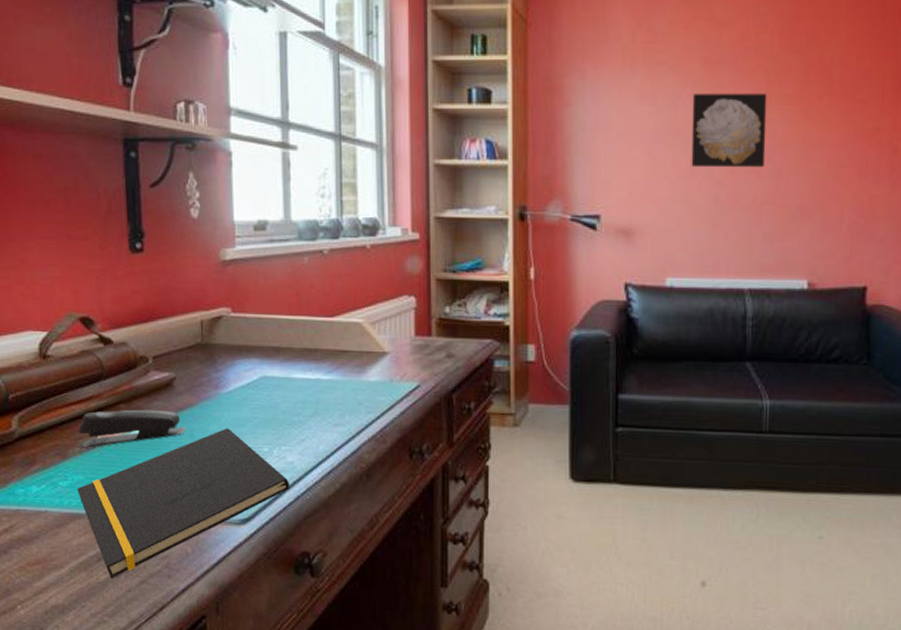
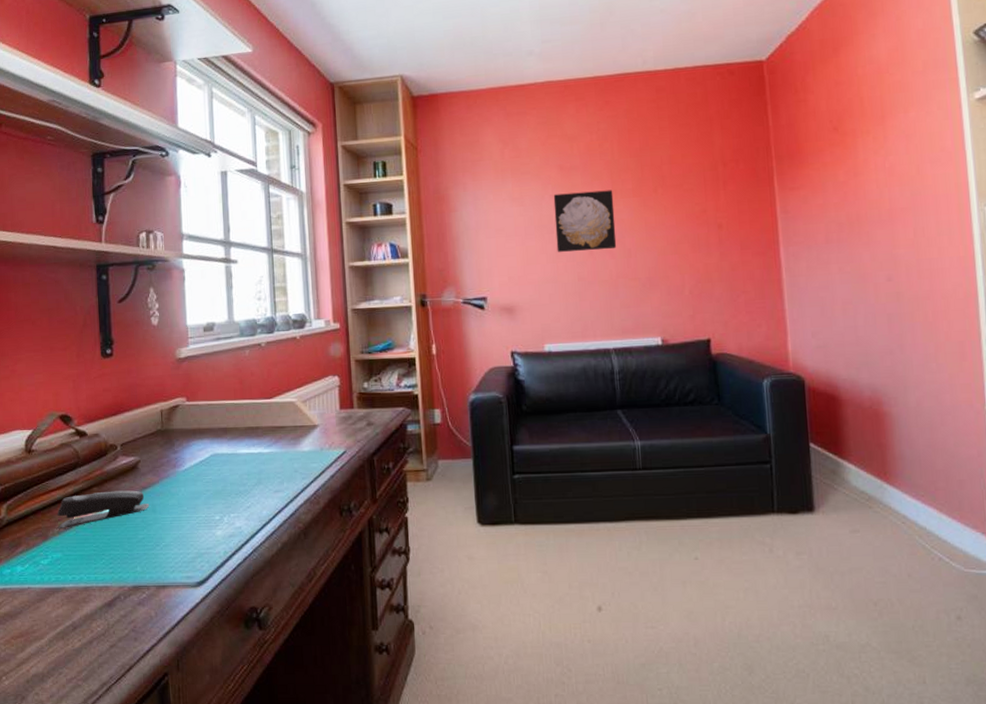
notepad: present [77,428,291,578] -> none [56,501,239,645]

